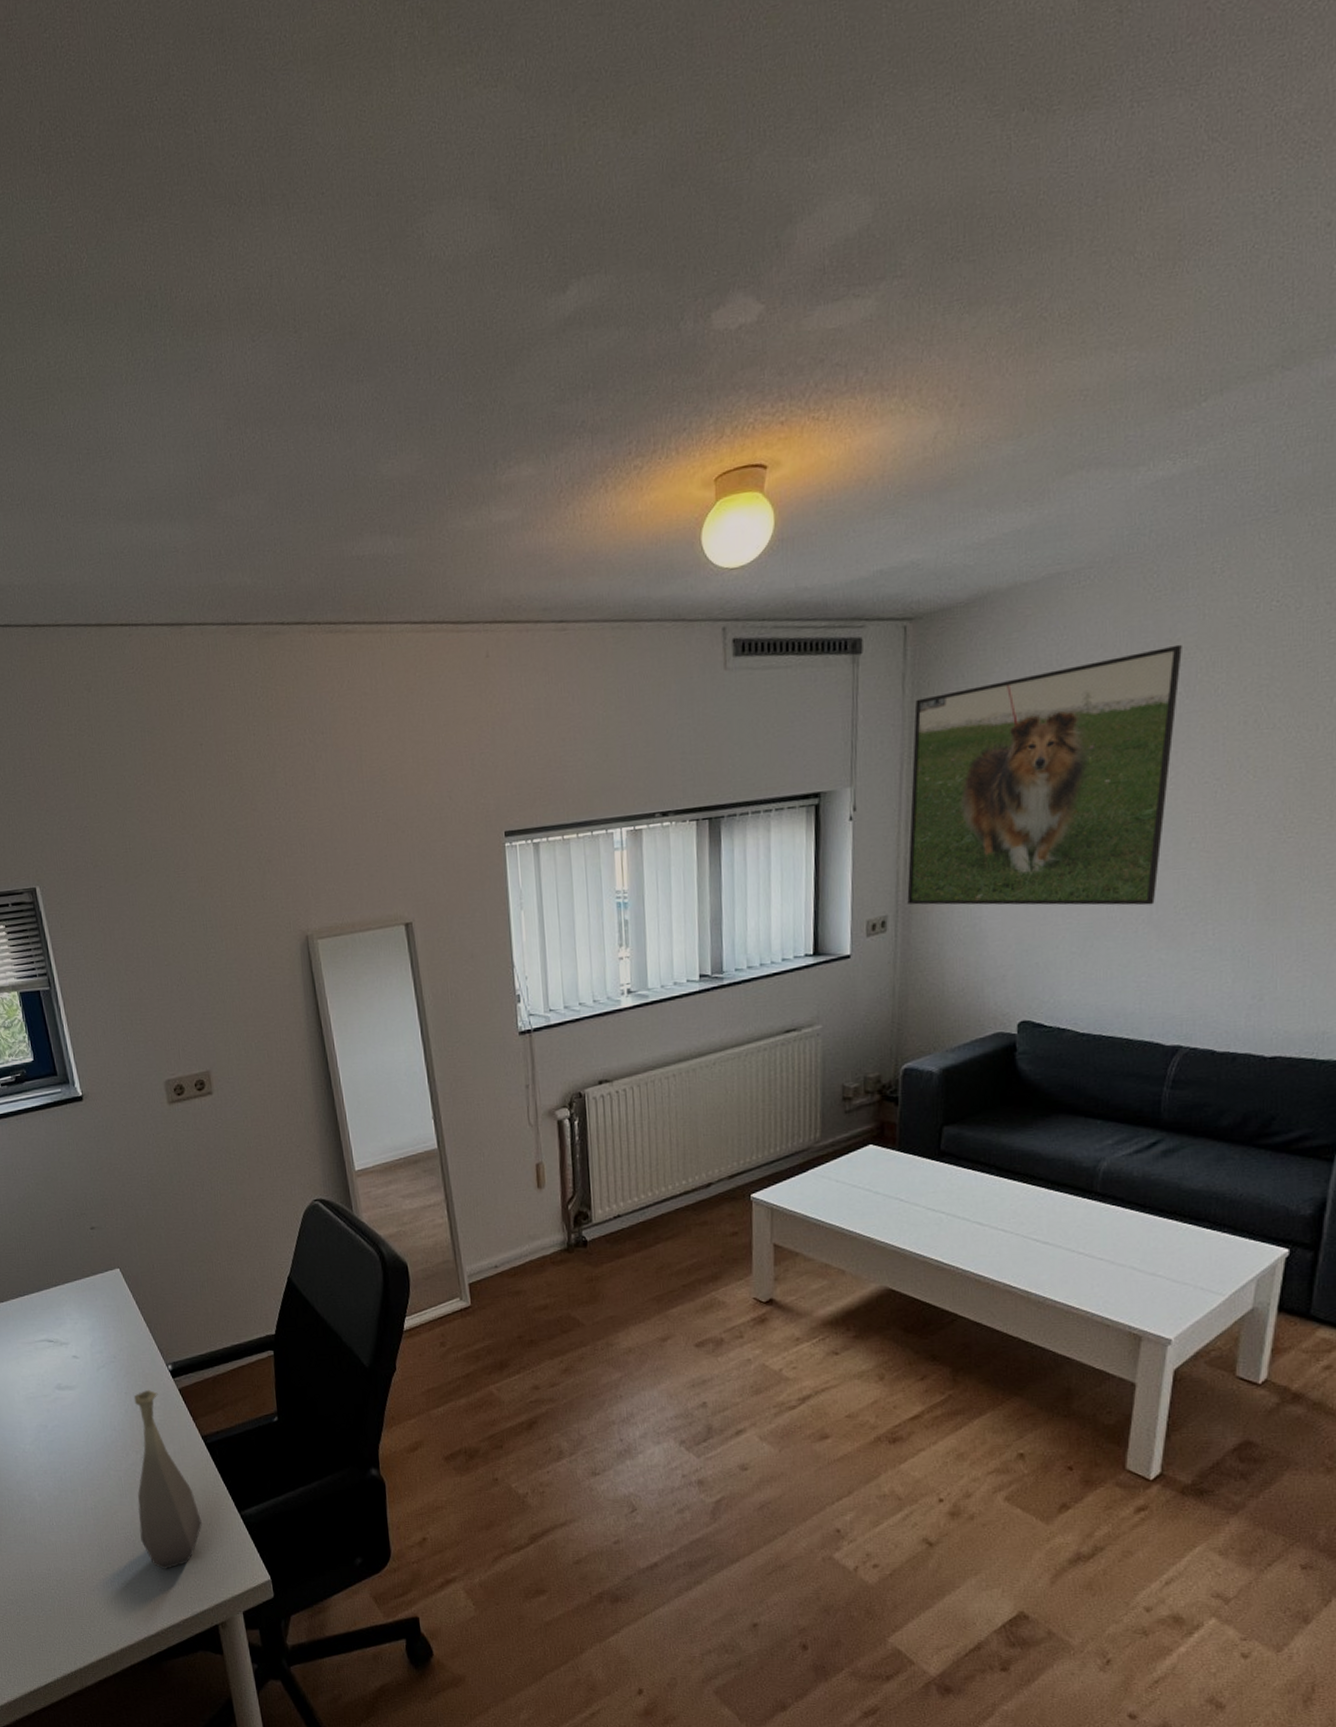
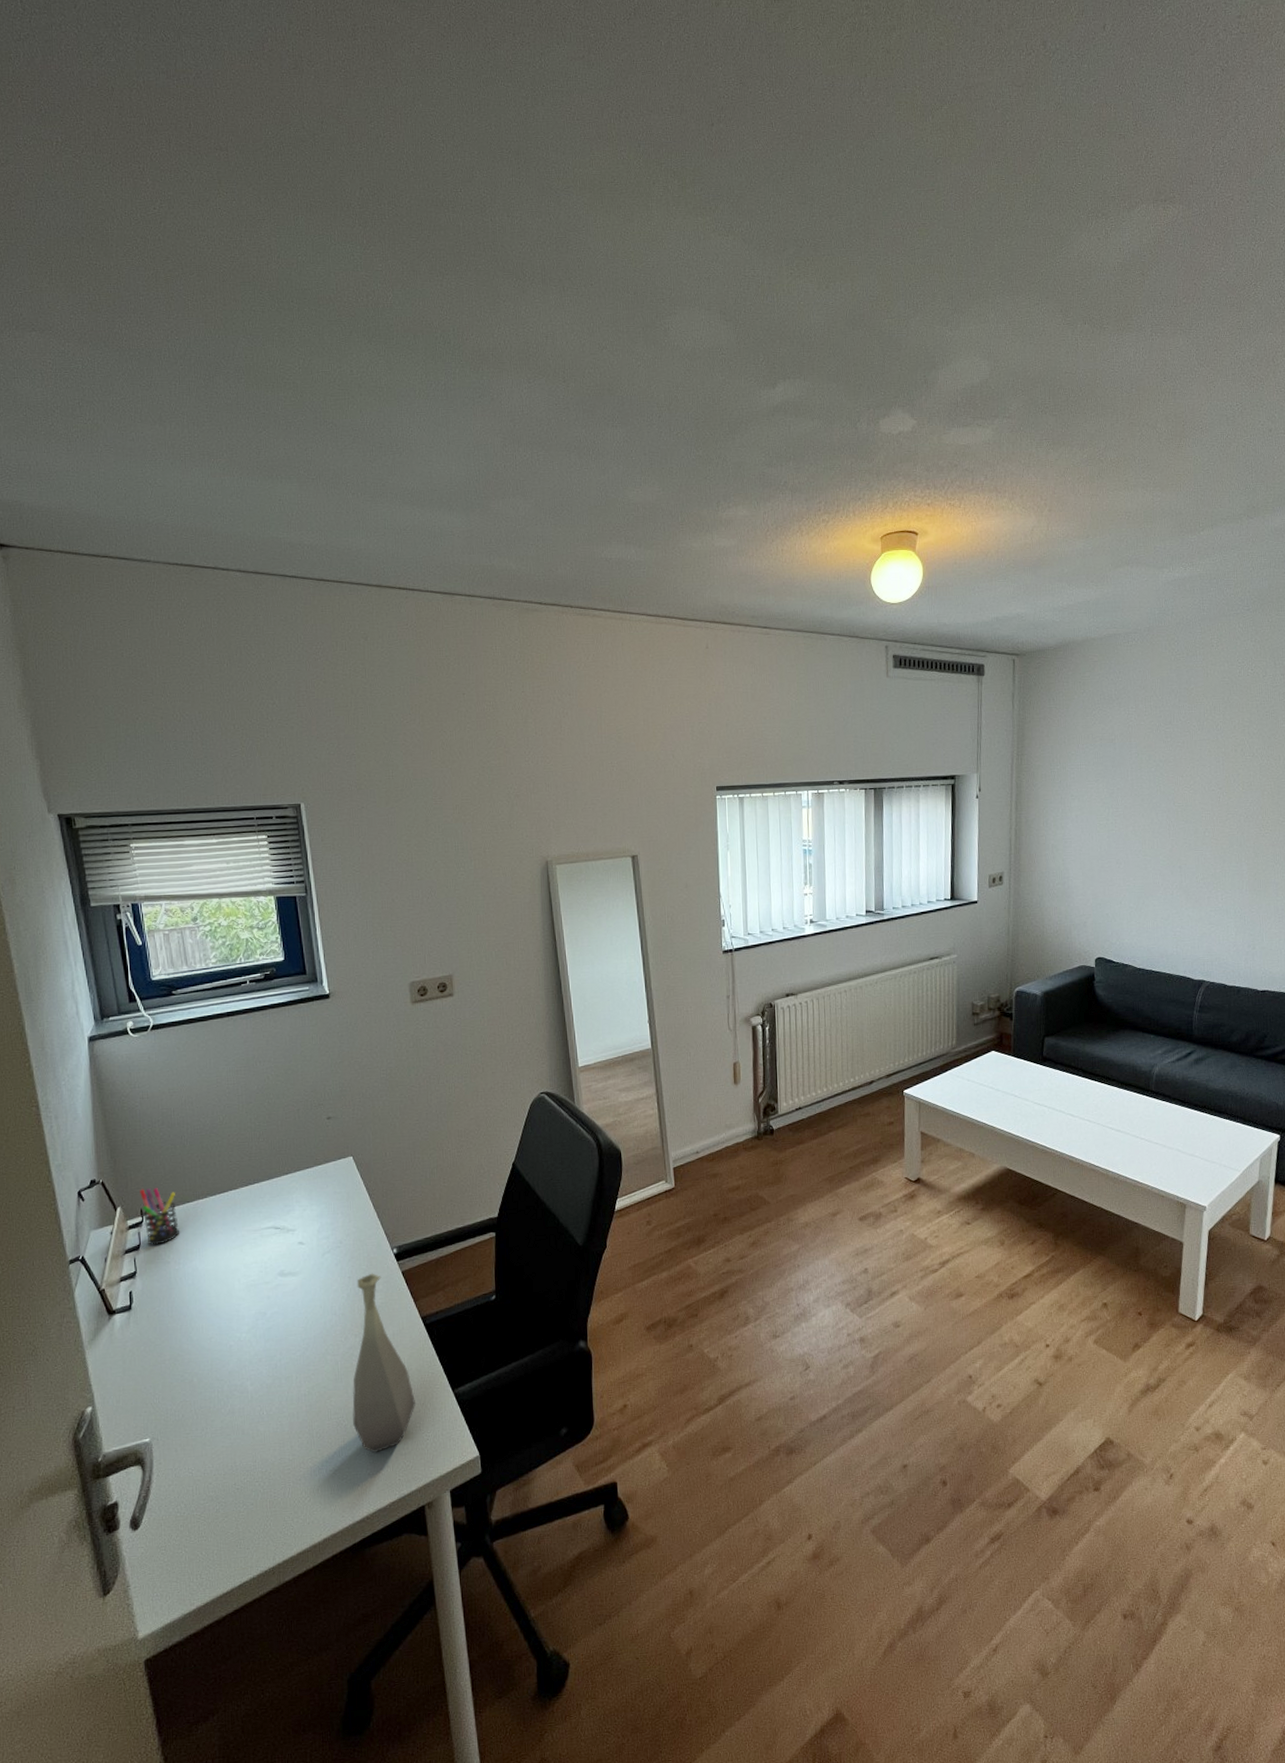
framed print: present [907,644,1182,906] -> none [1017,692,1195,875]

